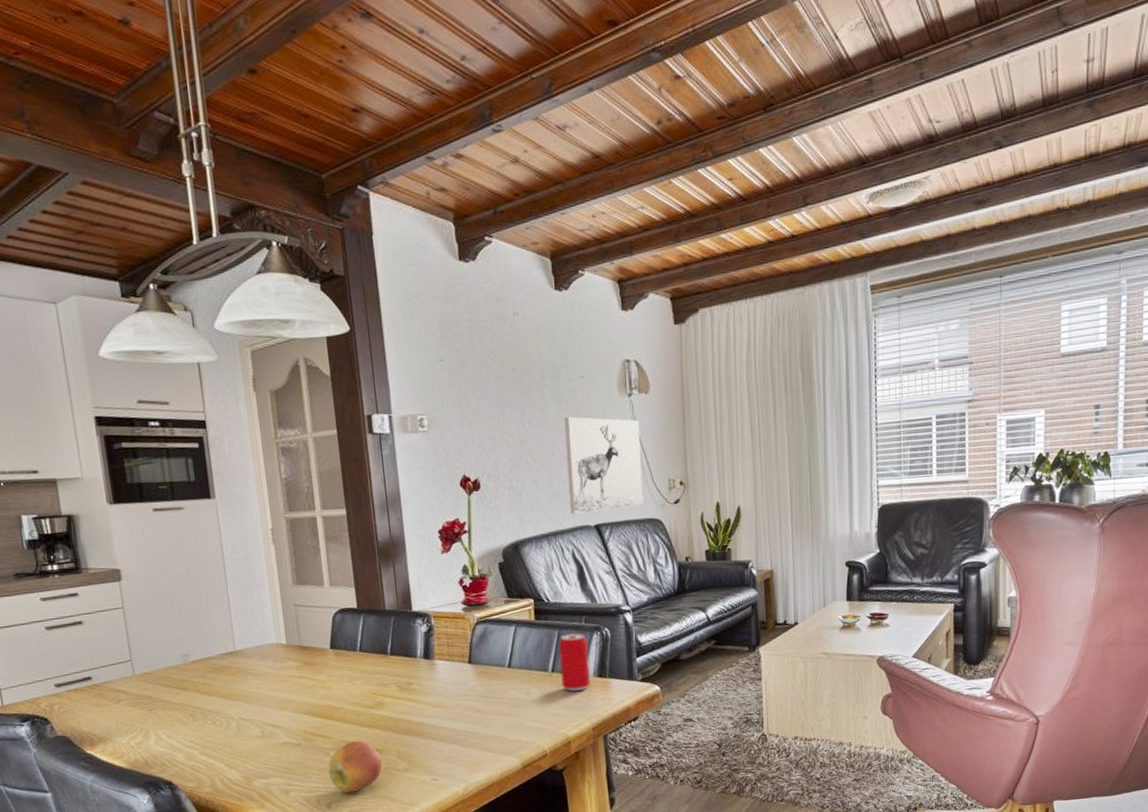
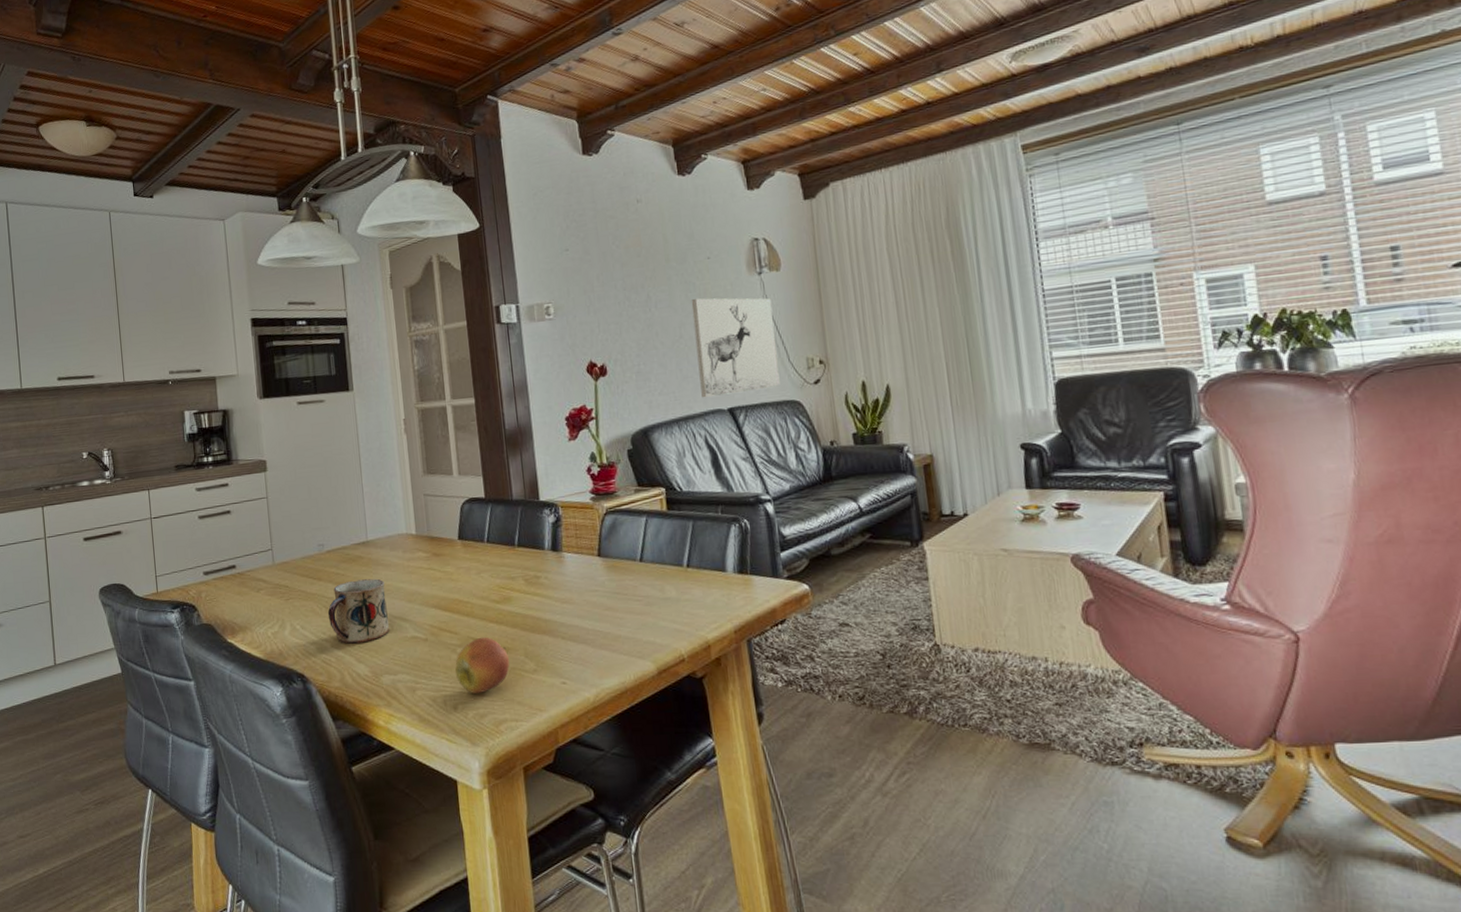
mug: none [195,687,261,751] -> present [327,578,389,644]
beverage can: present [558,633,590,691] -> none [693,524,730,589]

